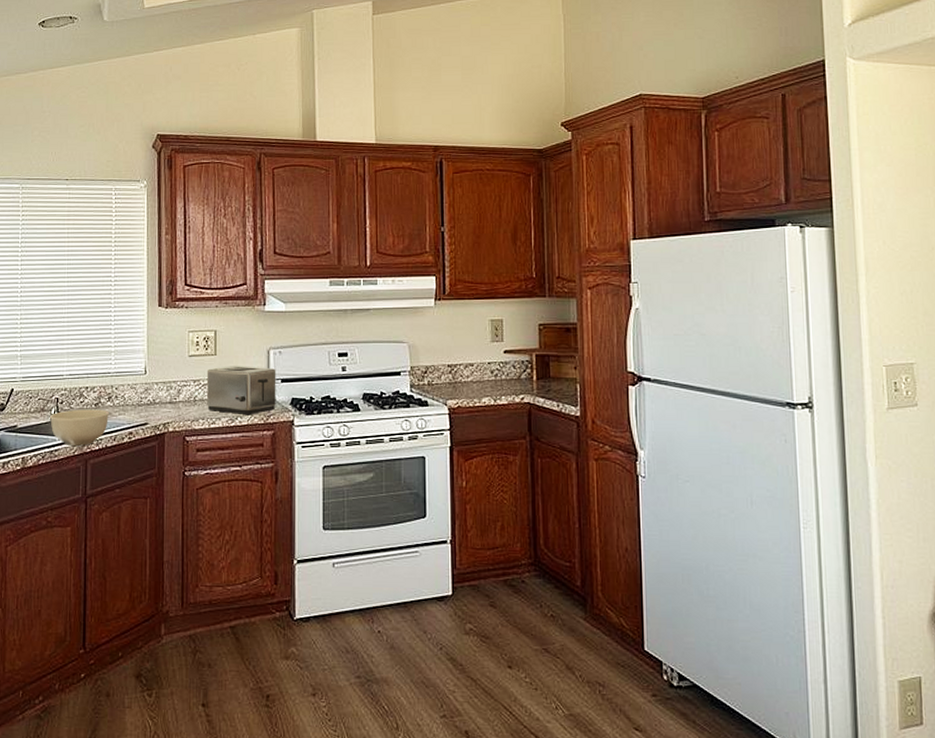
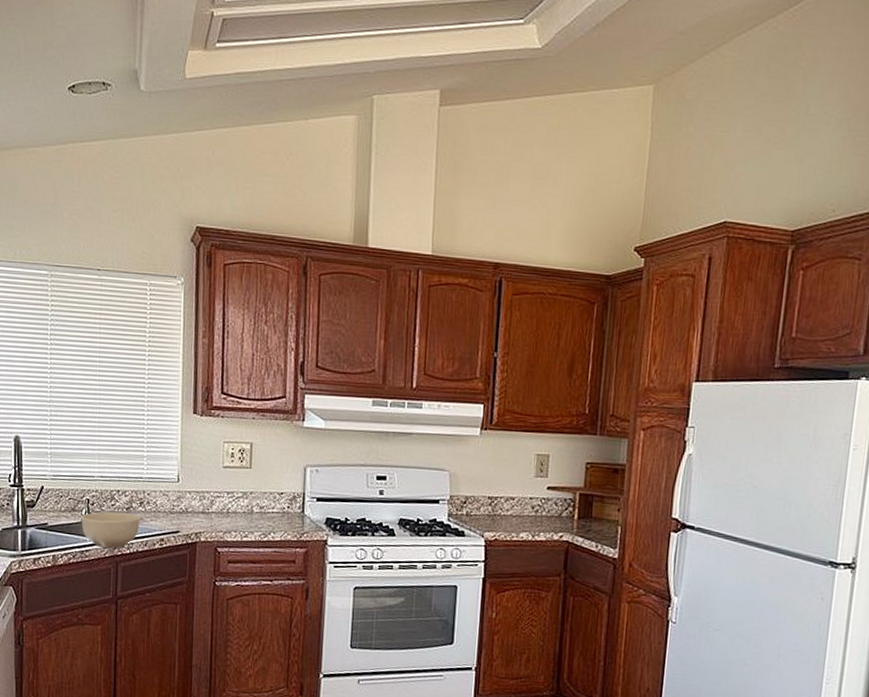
toaster: present [206,366,276,415] -> none [240,480,312,532]

